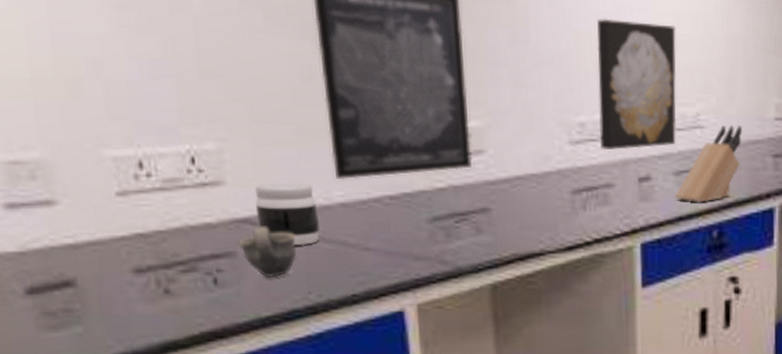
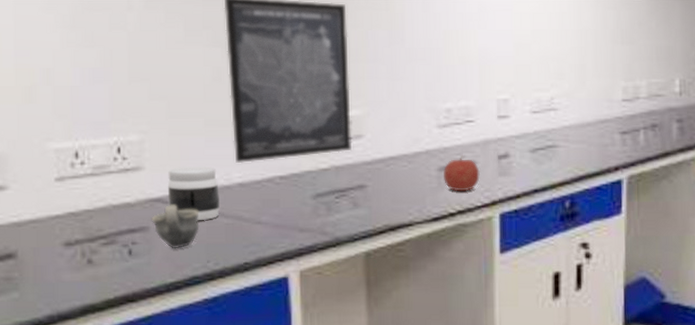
fruit: none [578,177,619,218] -> present [444,155,480,192]
wall art: present [597,18,677,150] -> none [463,19,533,131]
knife block: present [675,124,743,202] -> none [531,106,593,176]

